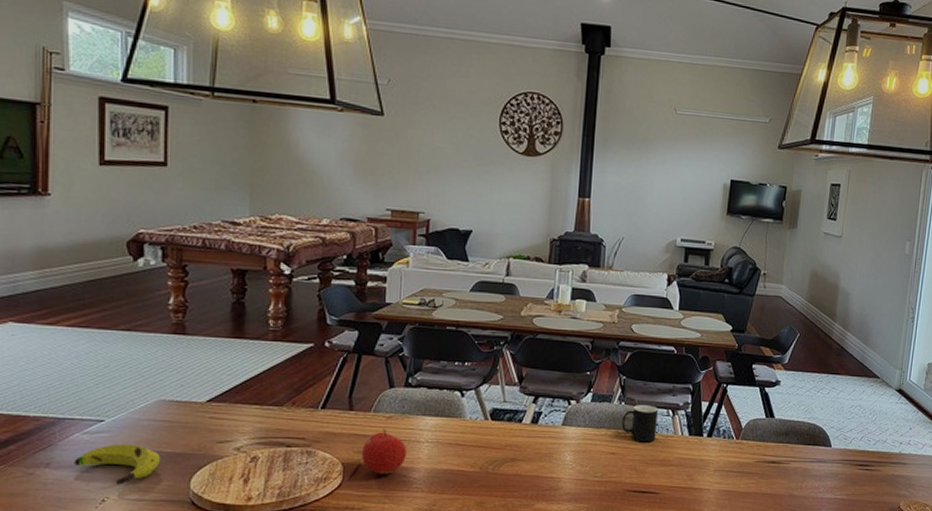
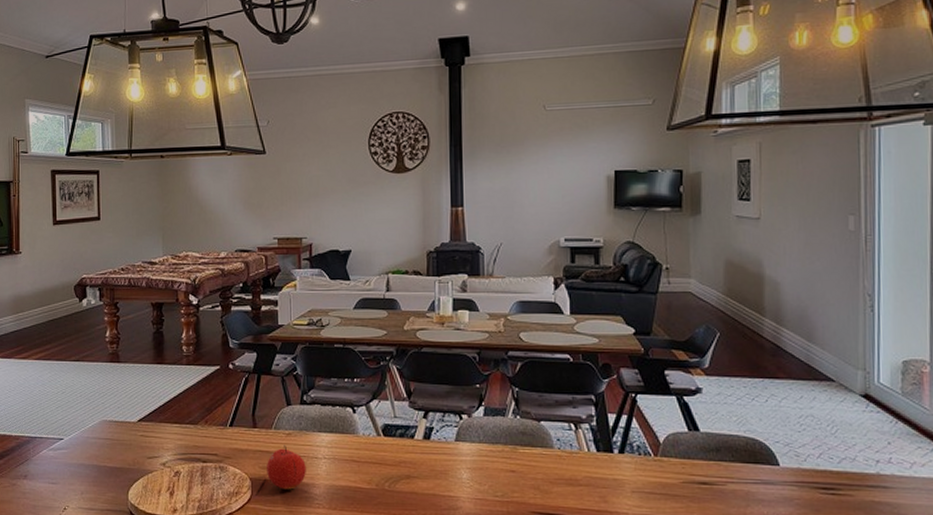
banana: present [74,443,160,485] -> none [43,459,105,495]
cup: present [622,405,658,443] -> none [519,418,559,460]

